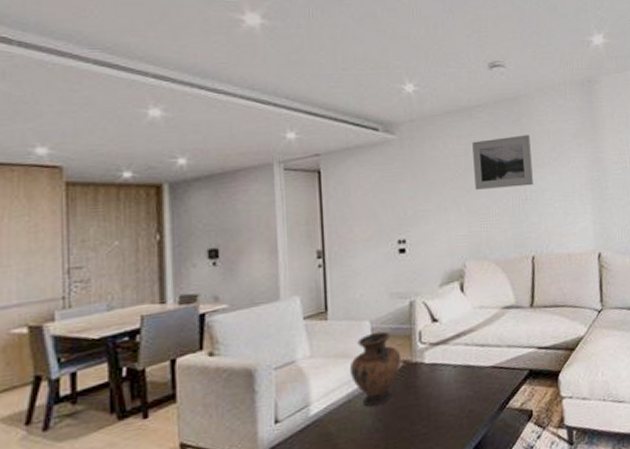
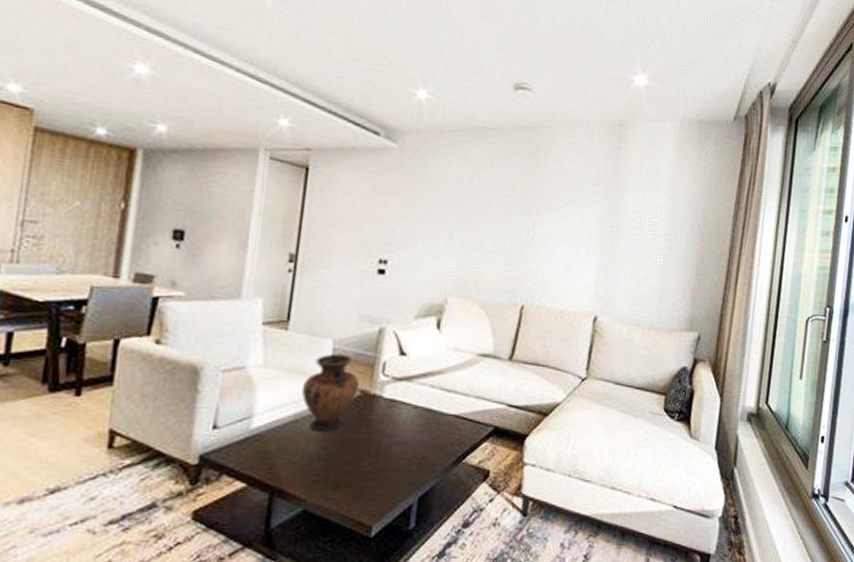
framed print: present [472,134,533,190] -> none [473,167,544,228]

